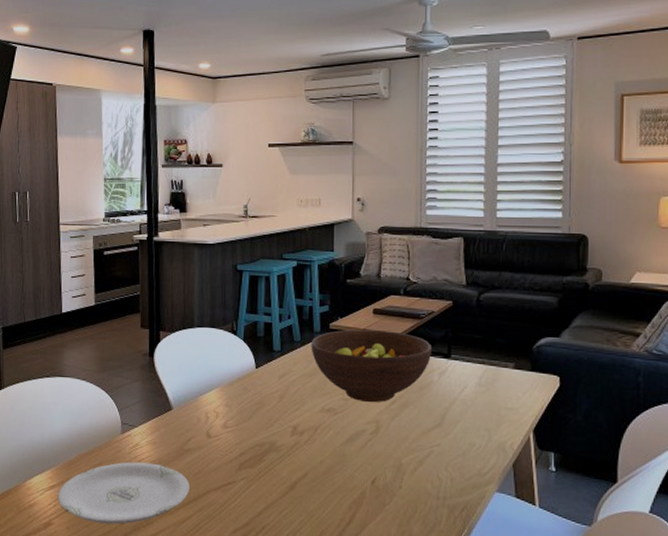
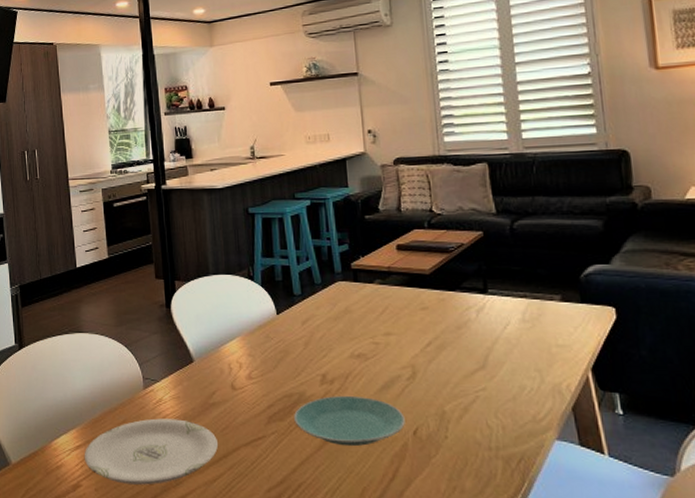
plate: none [264,446,365,493] -> present [294,396,405,447]
fruit bowl: present [311,329,433,403] -> none [333,267,466,346]

